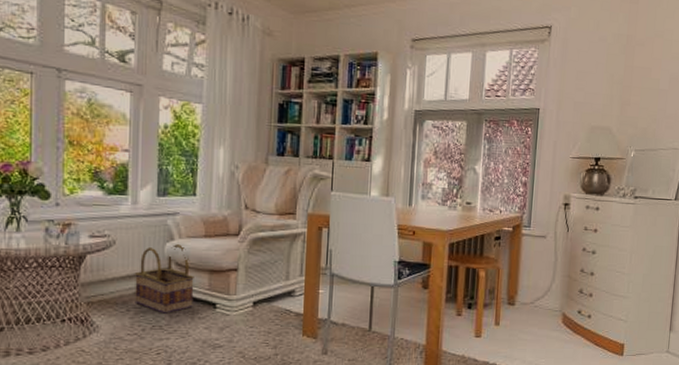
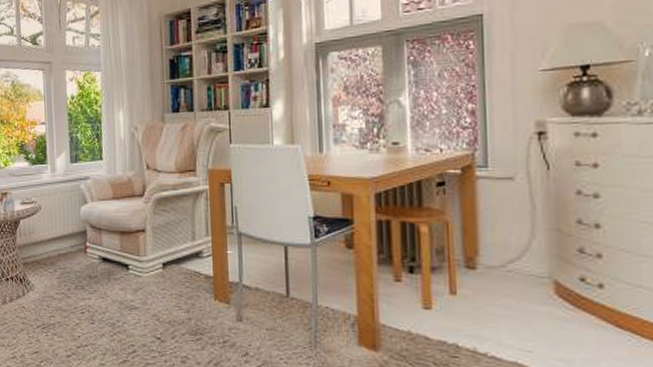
basket: present [135,244,194,315] -> none [58,207,109,275]

